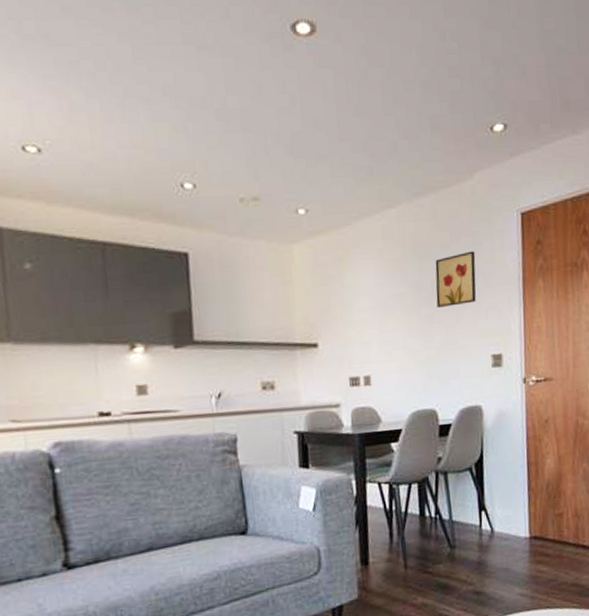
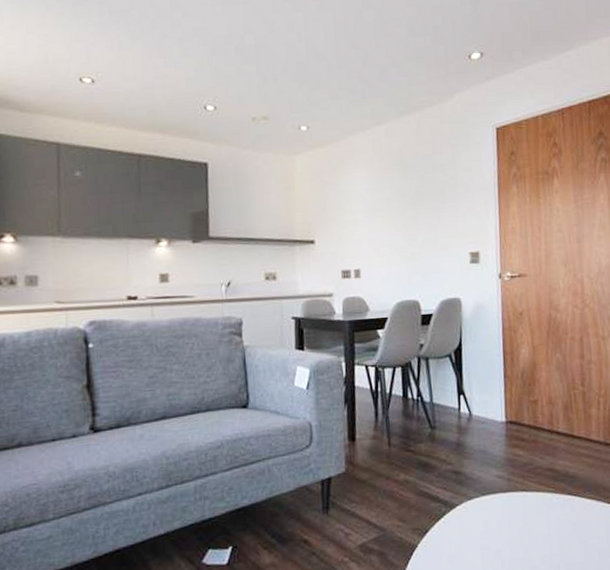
wall art: present [435,251,476,307] -> none [419,161,456,210]

